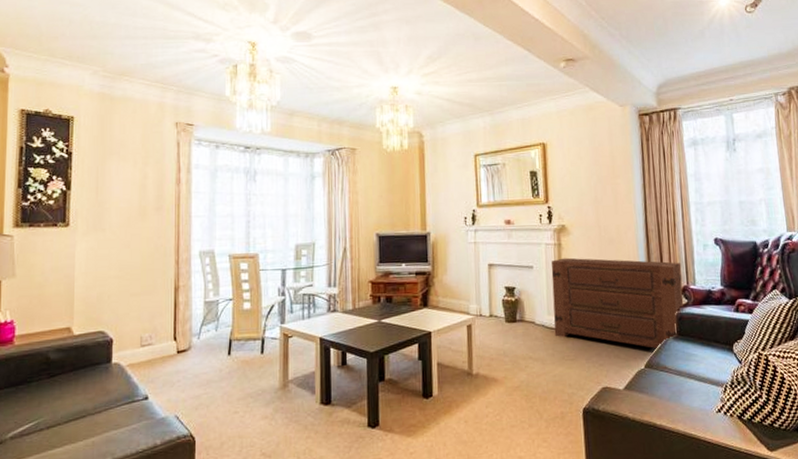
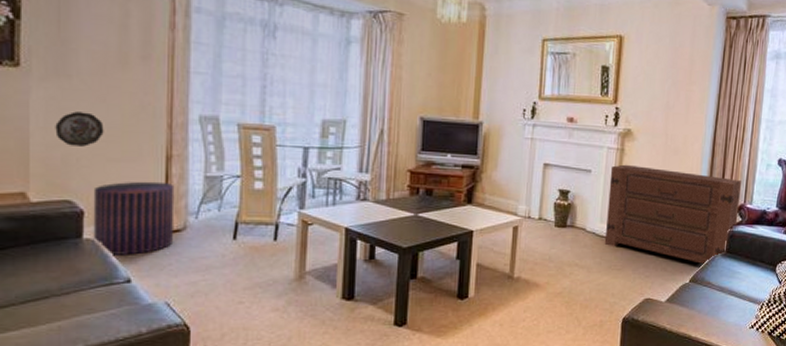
decorative plate: none [93,257,129,286] -> present [55,111,104,147]
pouf: none [119,309,182,376] -> present [93,181,175,255]

